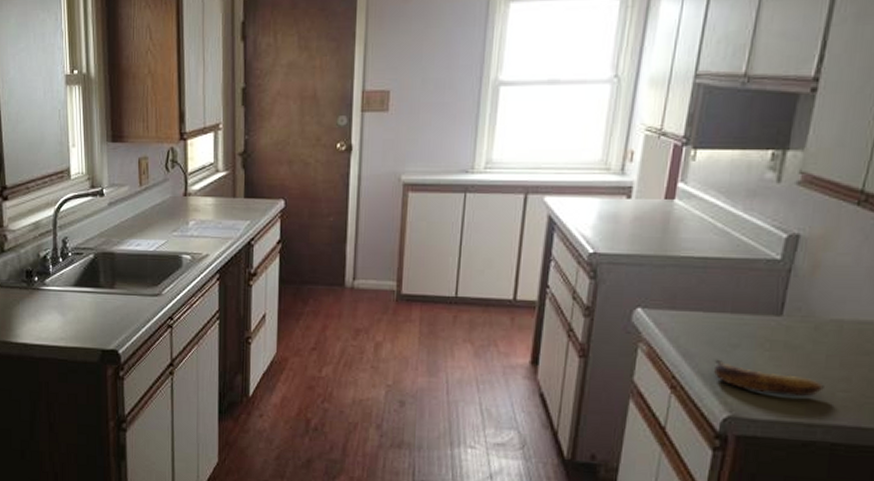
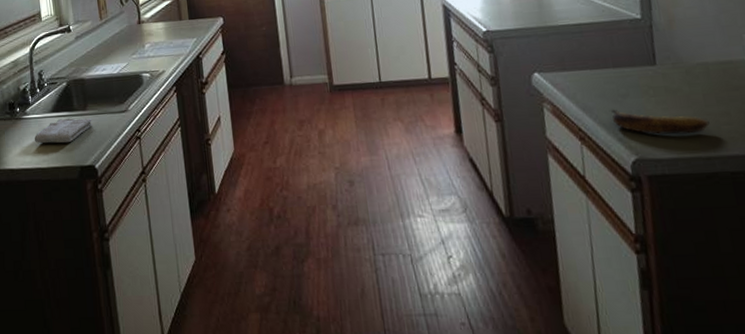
washcloth: none [53,295,119,323] -> present [35,118,92,144]

